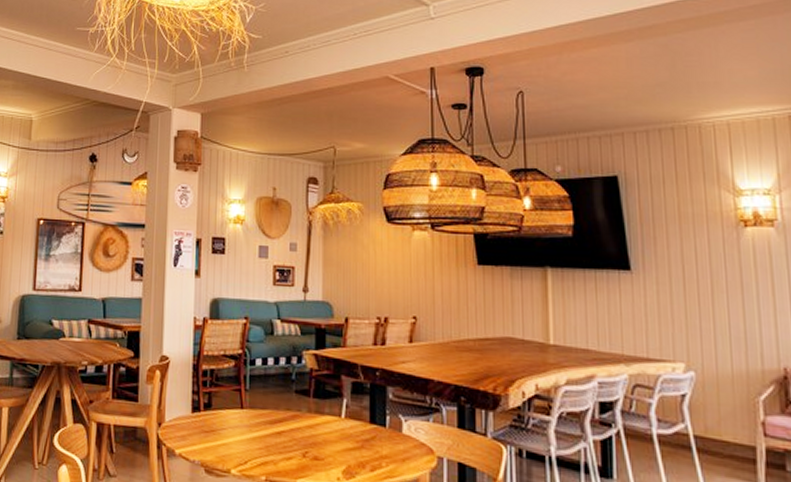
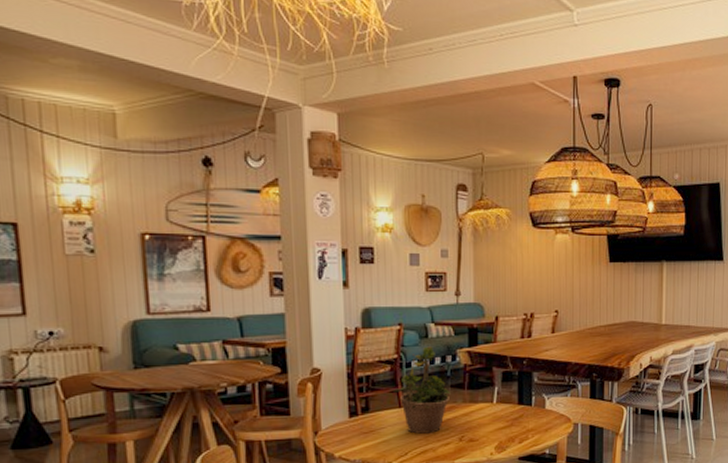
potted plant: none [235,344,295,443] -> present [393,346,451,434]

